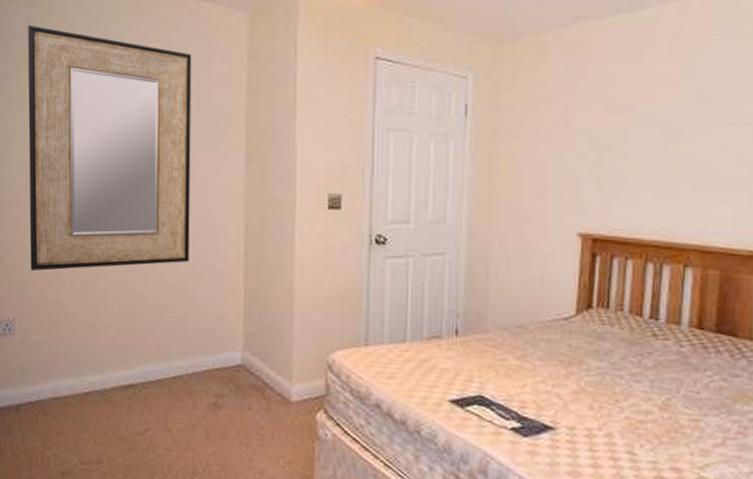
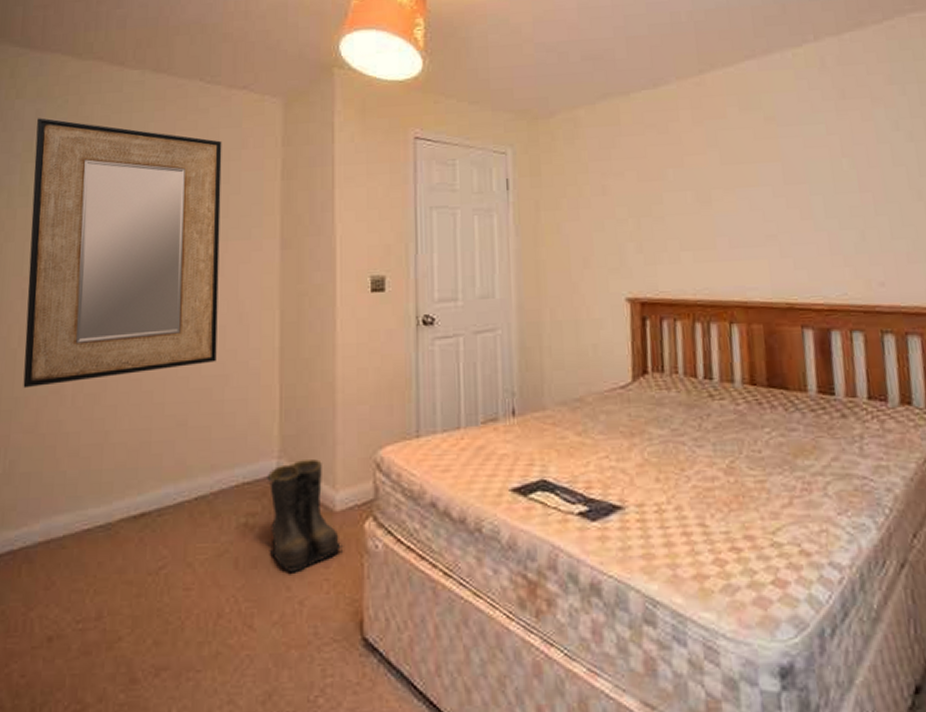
boots: none [233,355,298,448] -> present [267,459,344,573]

